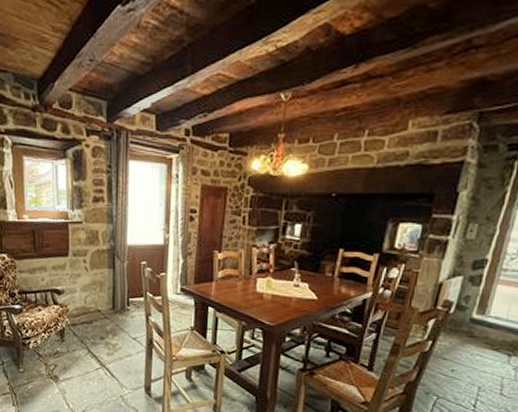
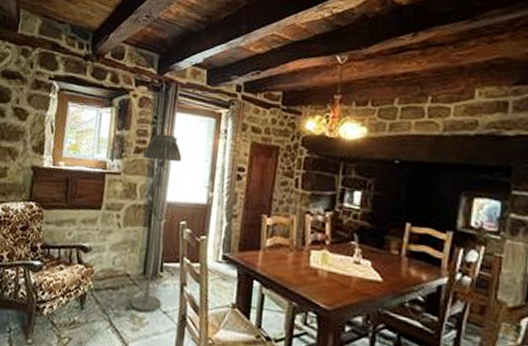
floor lamp: none [101,182,138,340] -> present [130,133,182,313]

